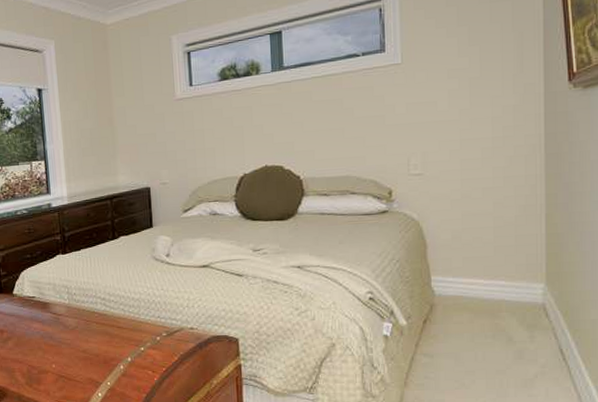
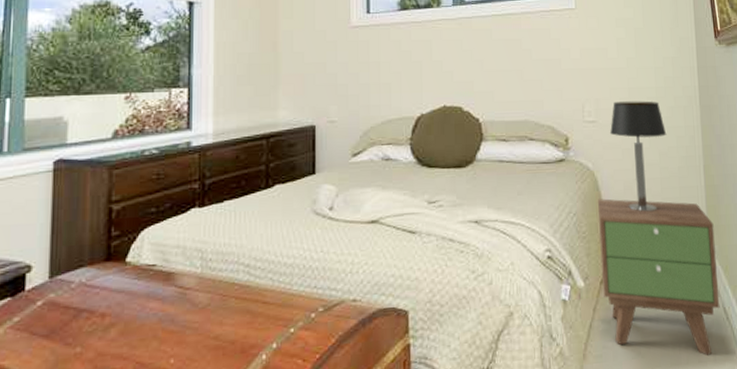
nightstand: none [422,247,556,391] -> present [597,198,720,355]
table lamp: none [438,151,503,259] -> present [610,101,667,212]

